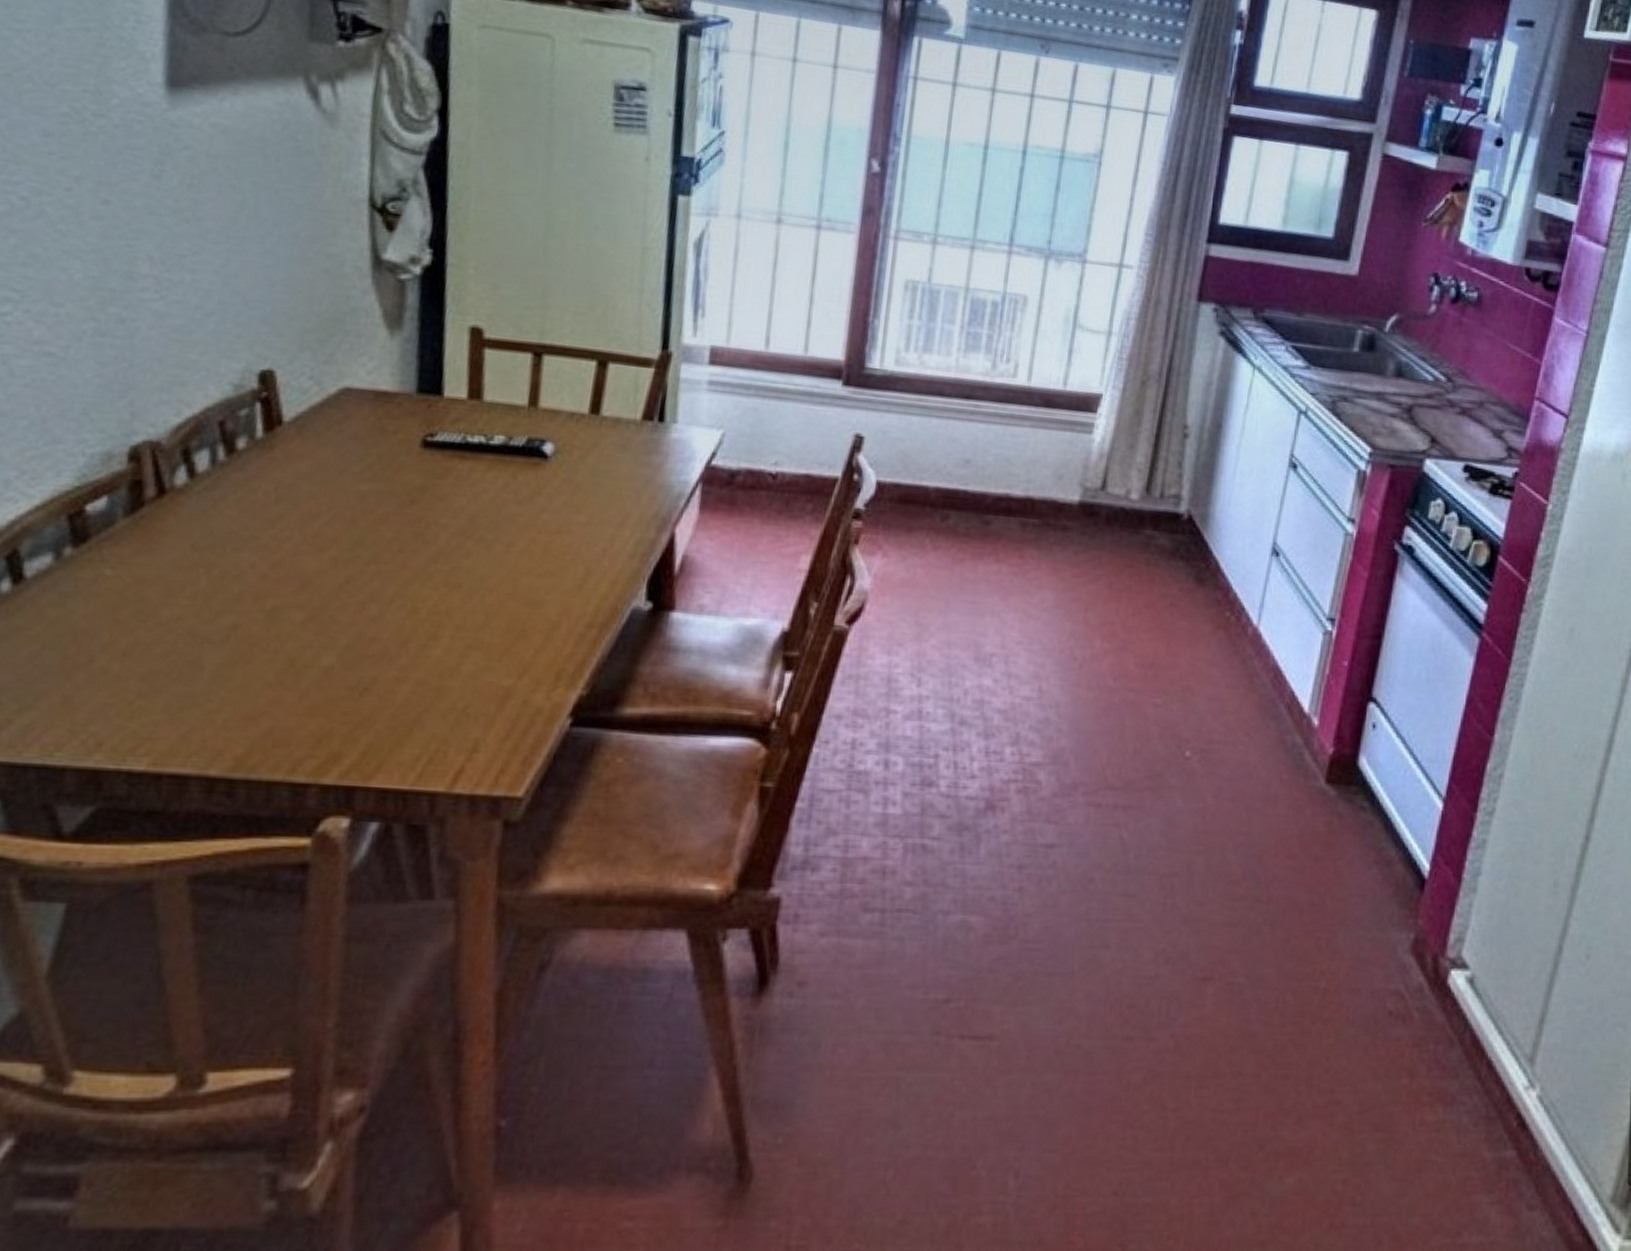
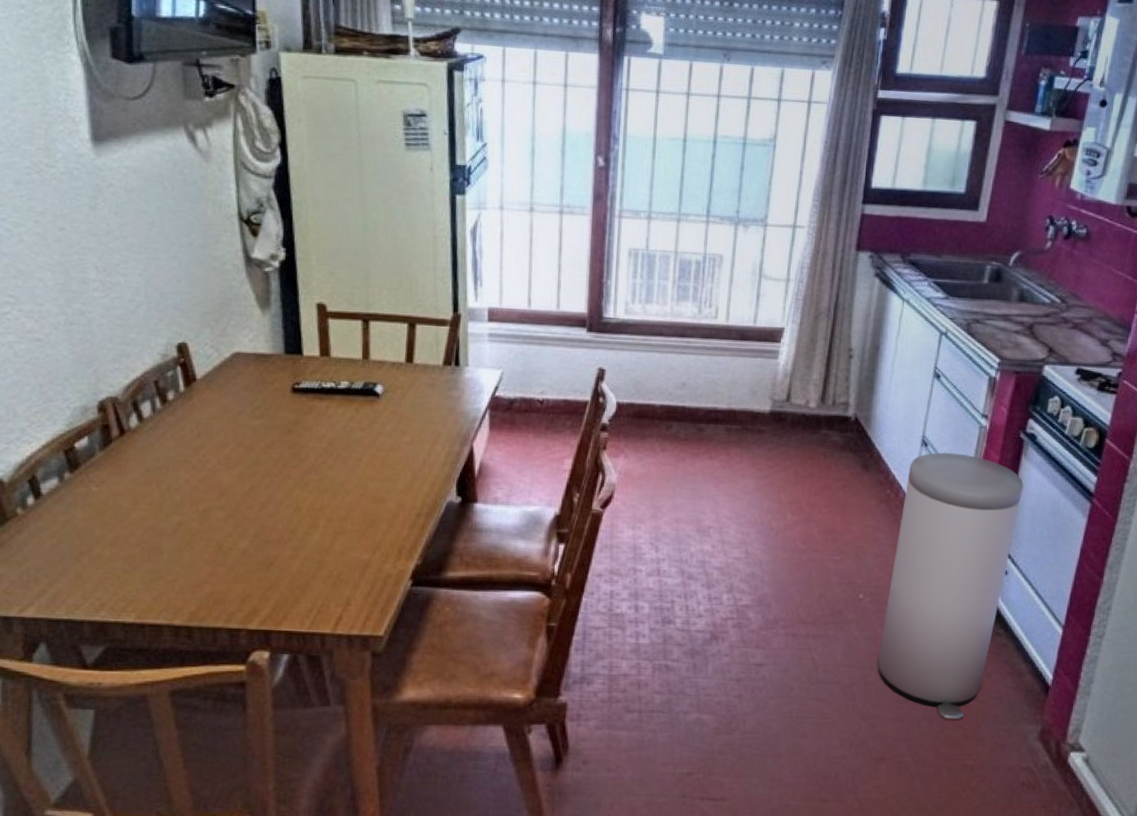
pedal bin: none [1206,565,1398,926] -> present [877,452,1023,721]

